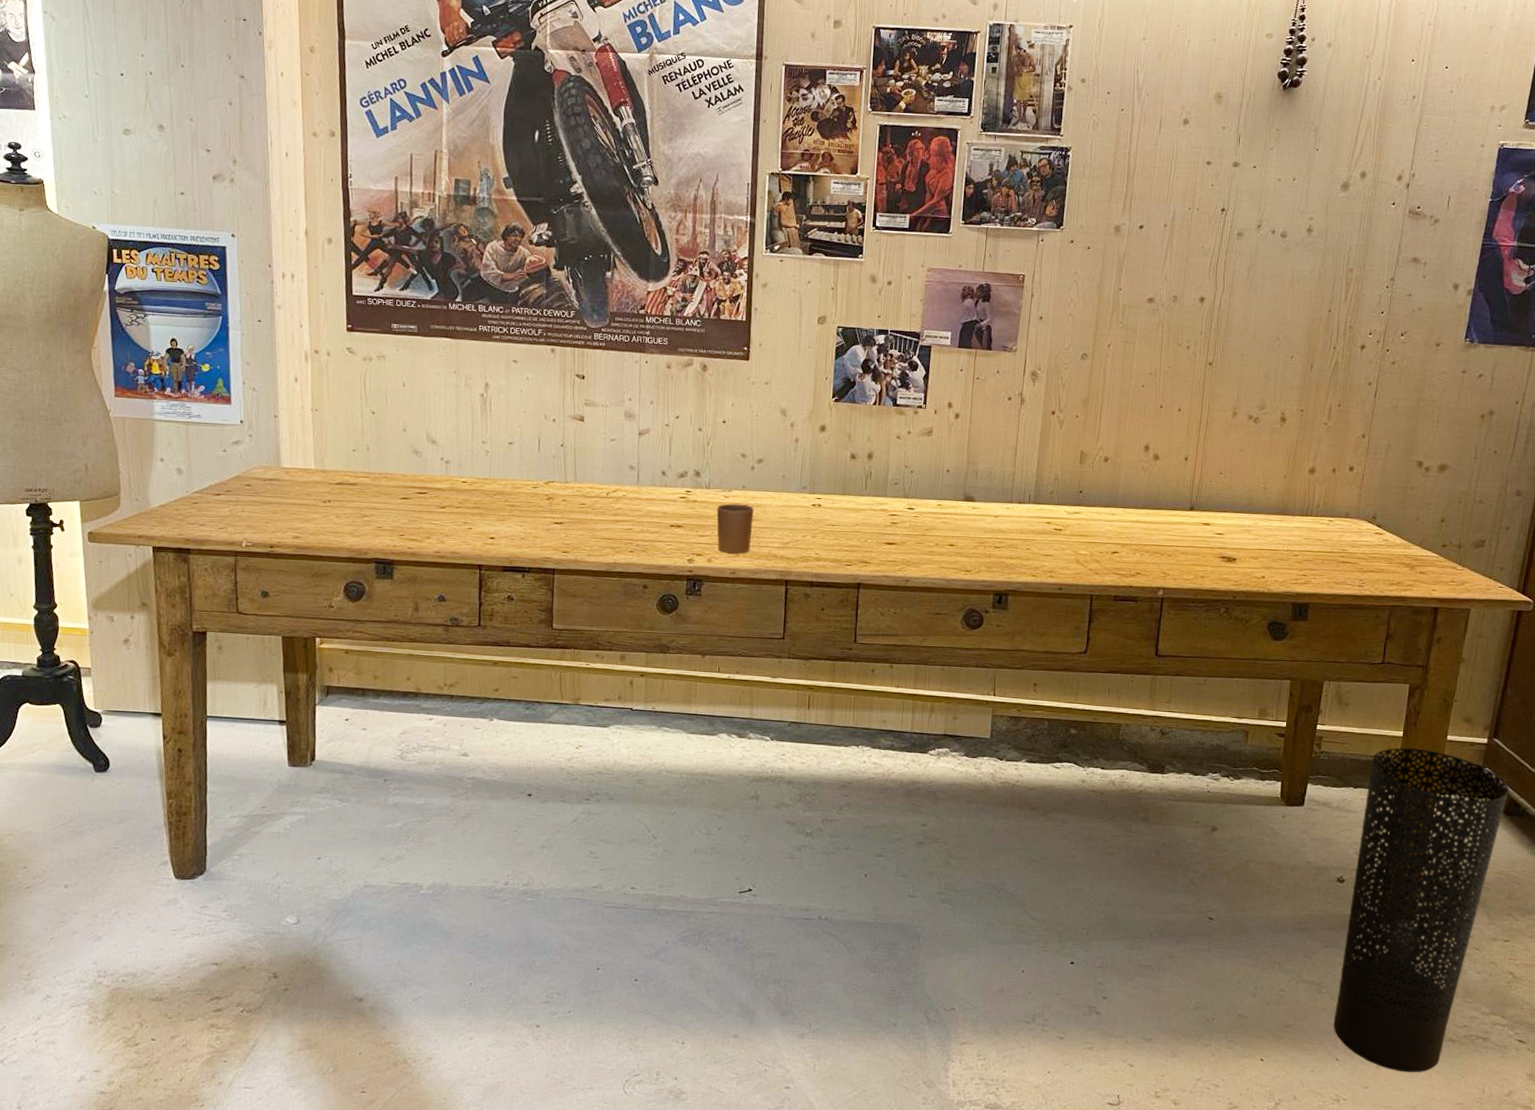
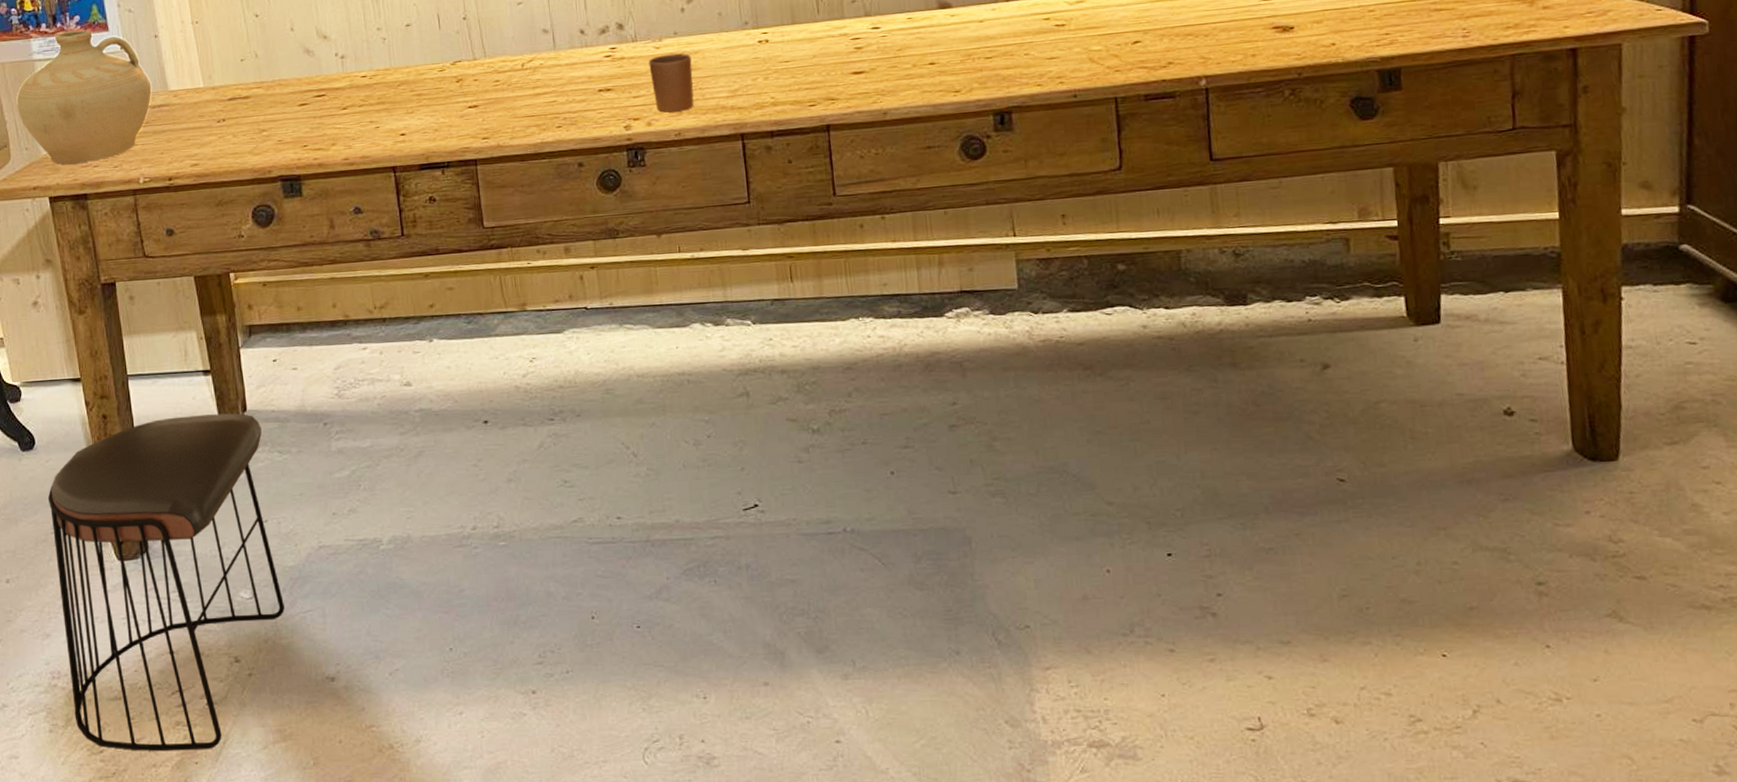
stool: none [115,758,326,1051] -> present [47,413,285,752]
ceramic jug: none [132,398,266,520] -> present [16,30,152,164]
umbrella stand: present [1333,747,1510,1072] -> none [1522,230,1723,654]

